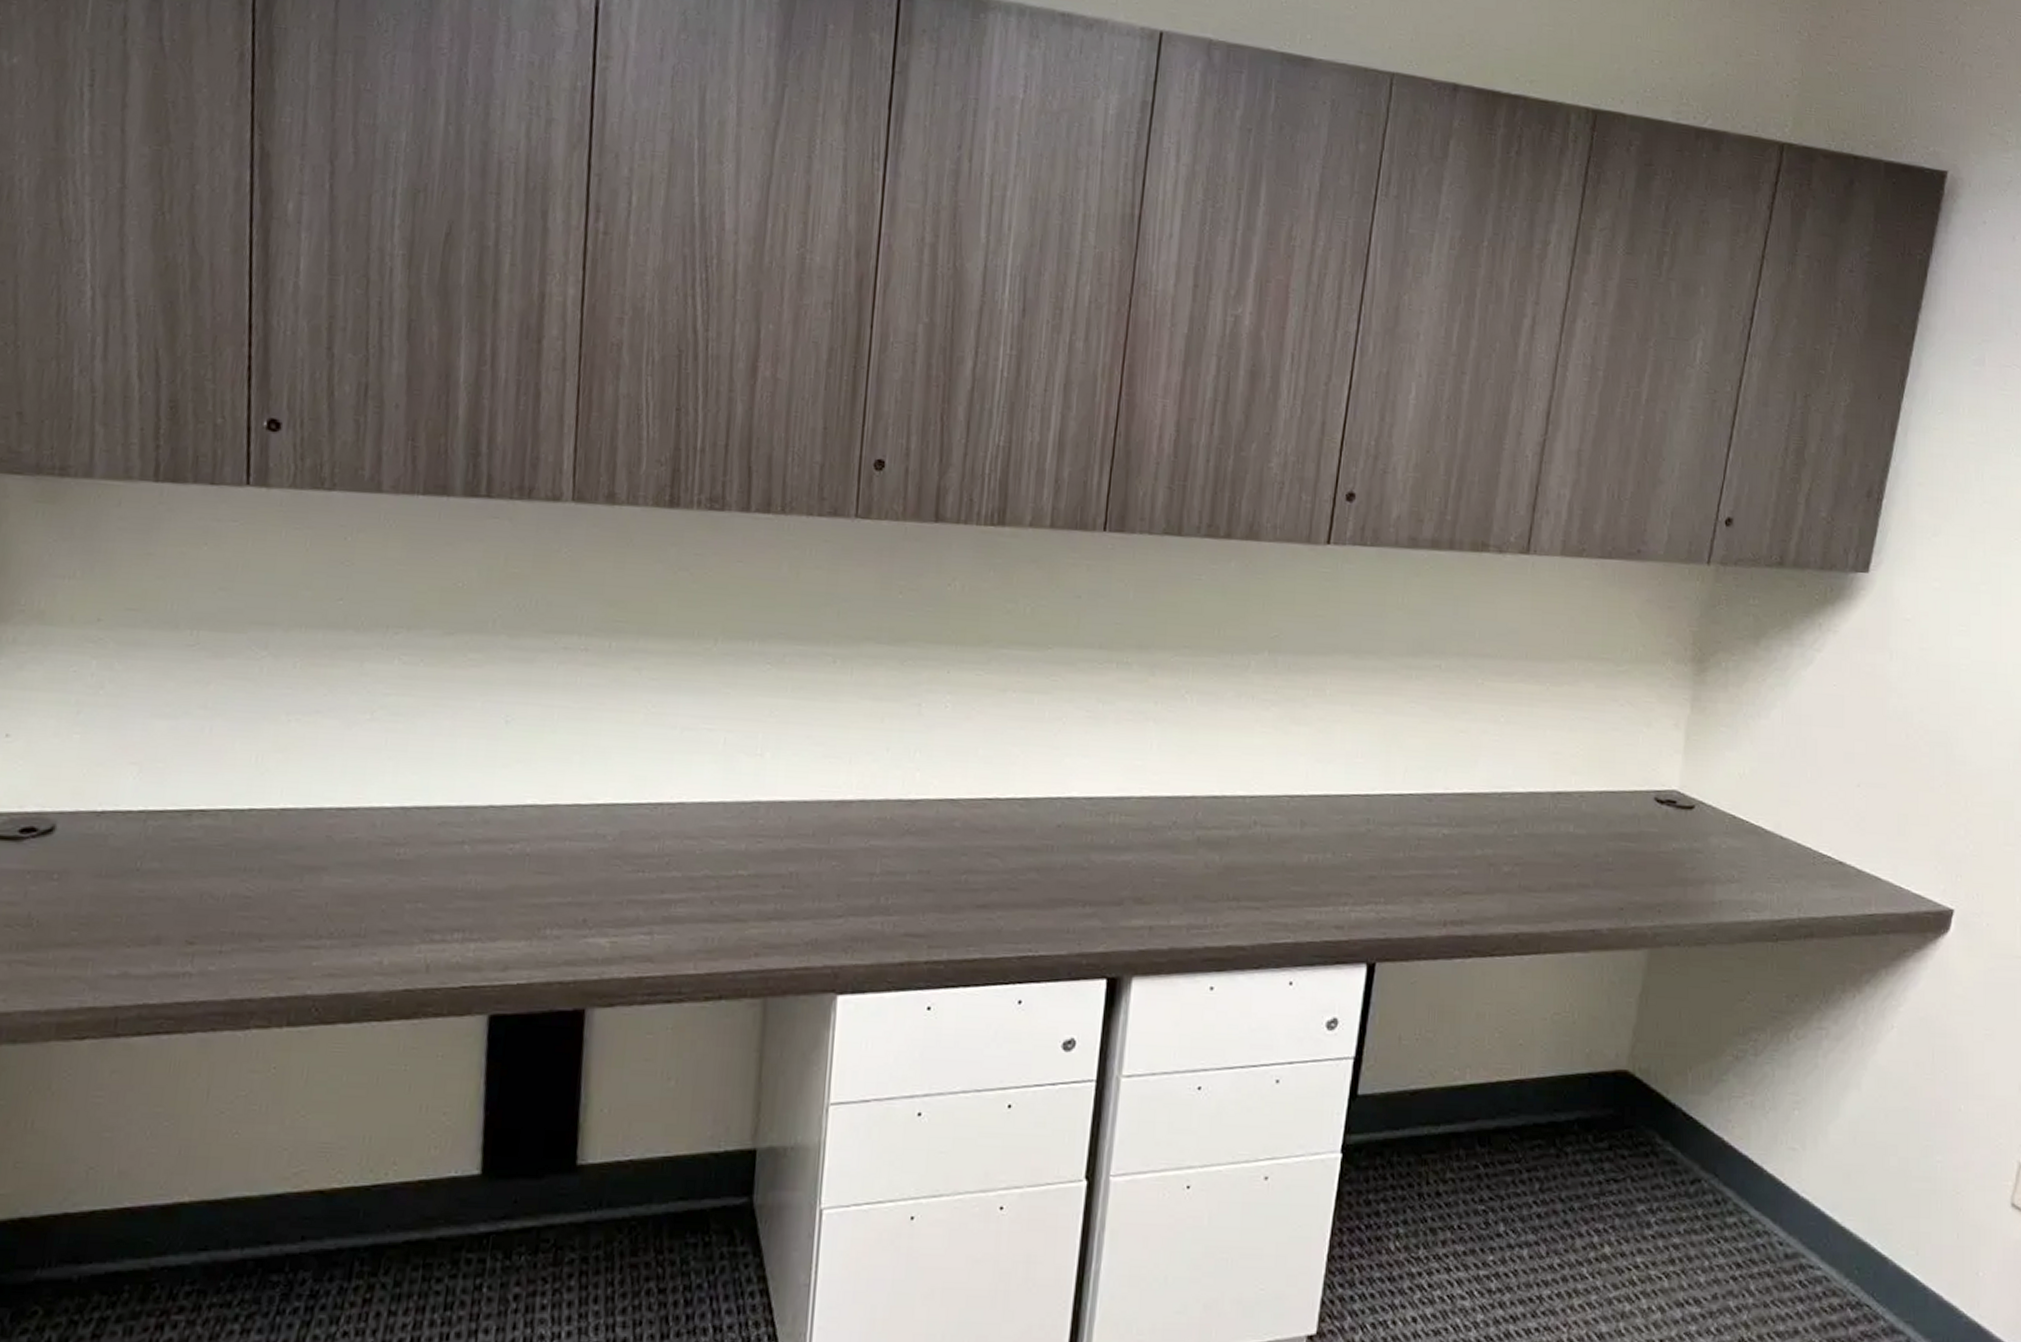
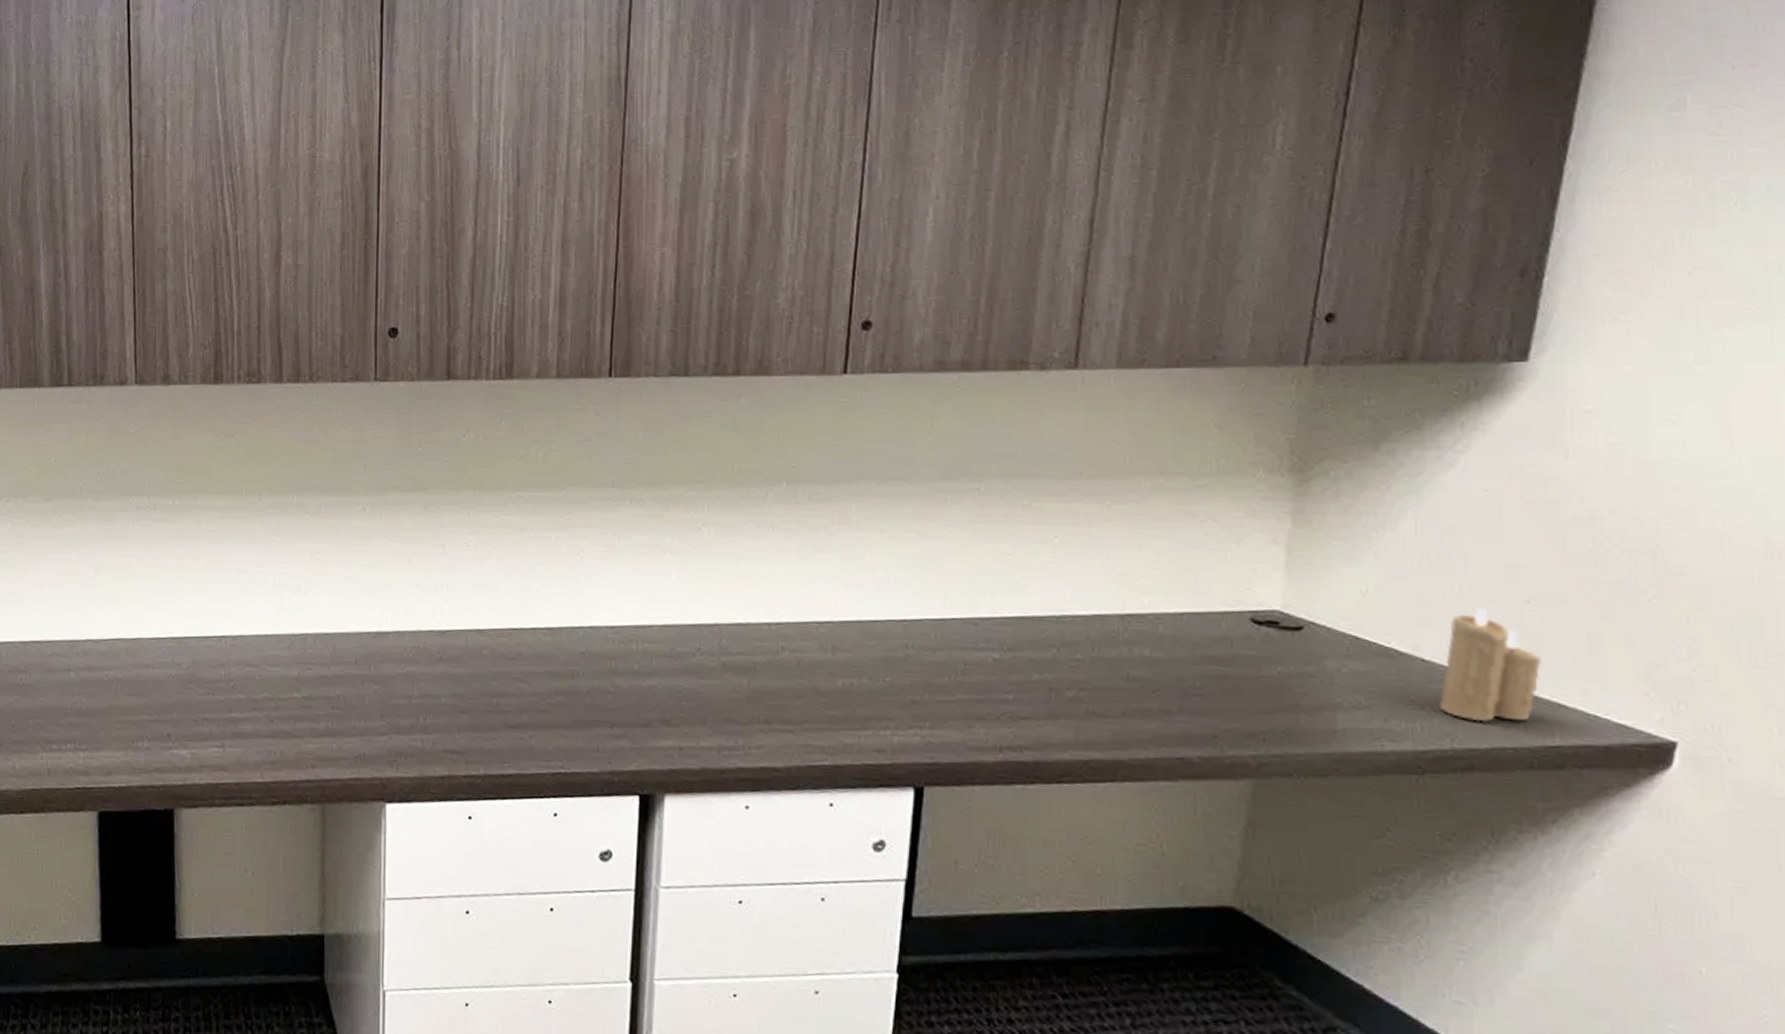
candle: none [1791,790,1865,894] -> present [1438,608,1541,723]

